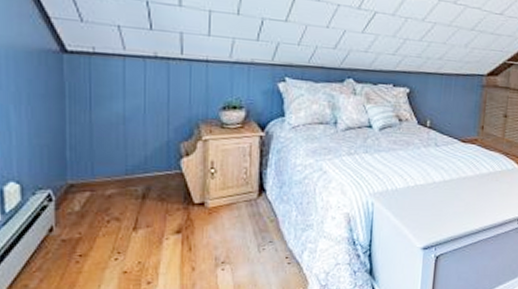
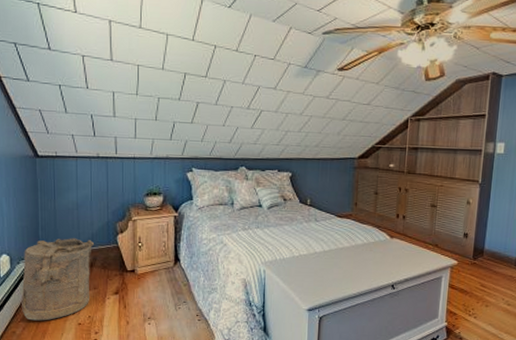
laundry hamper: none [38,161,147,270] -> present [21,238,94,321]

